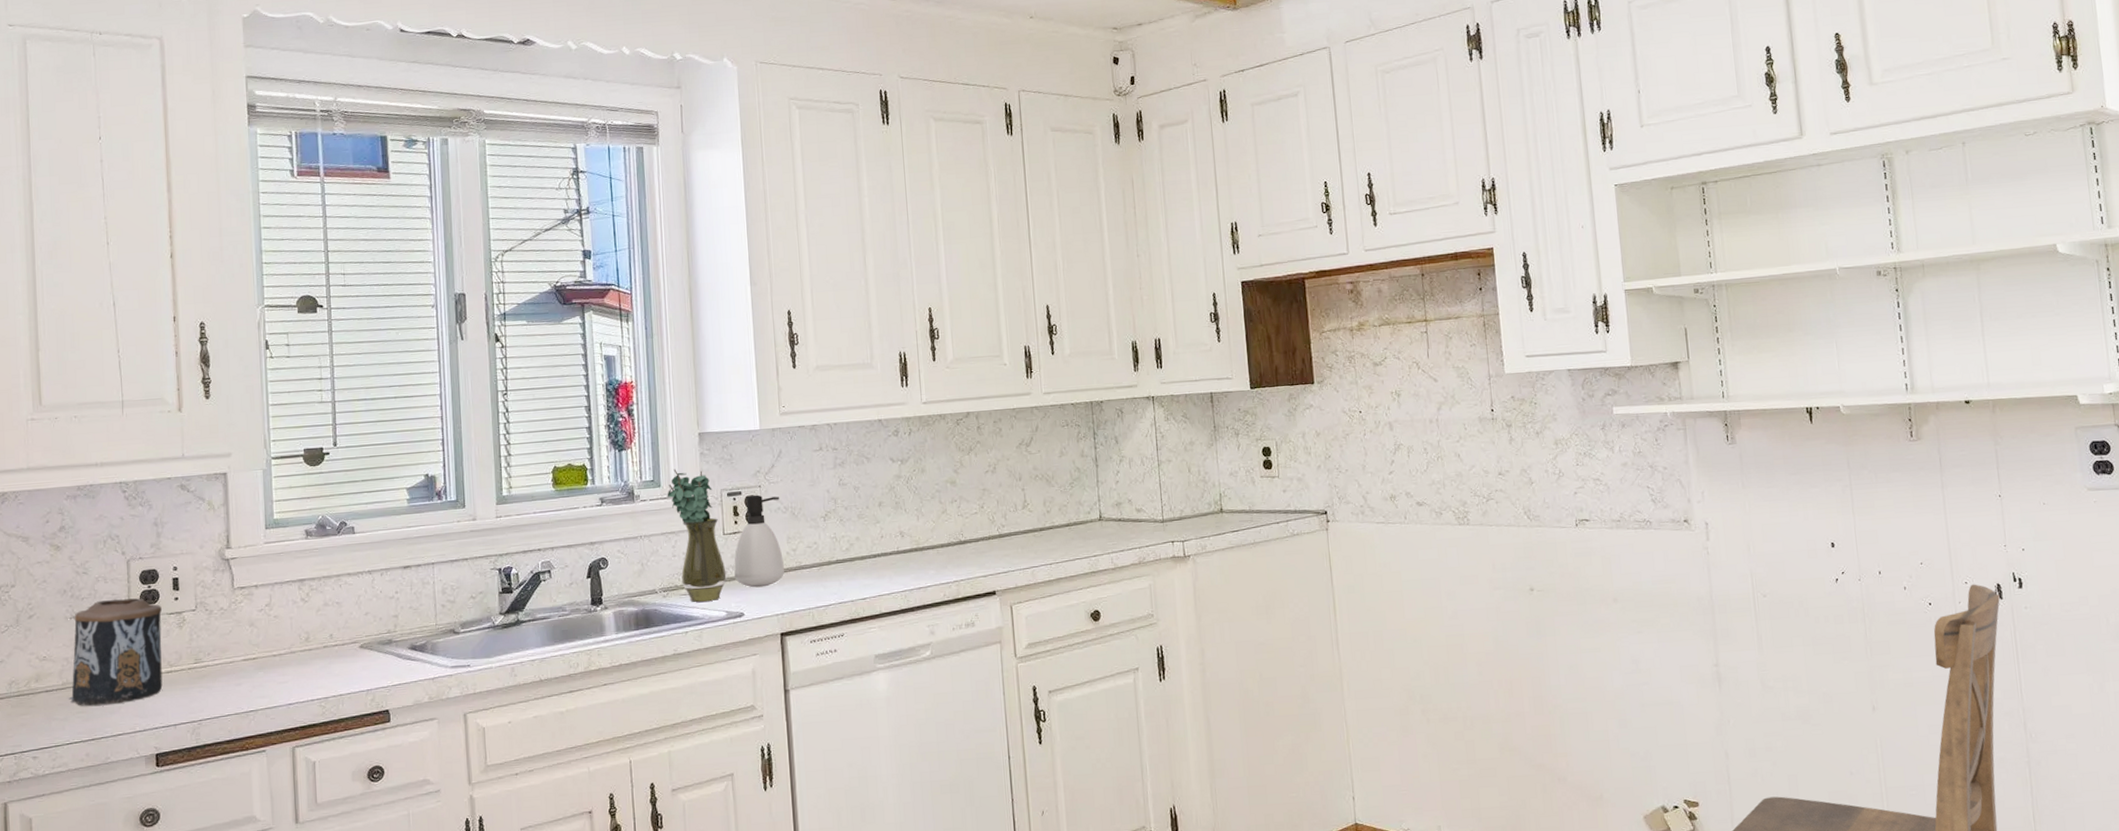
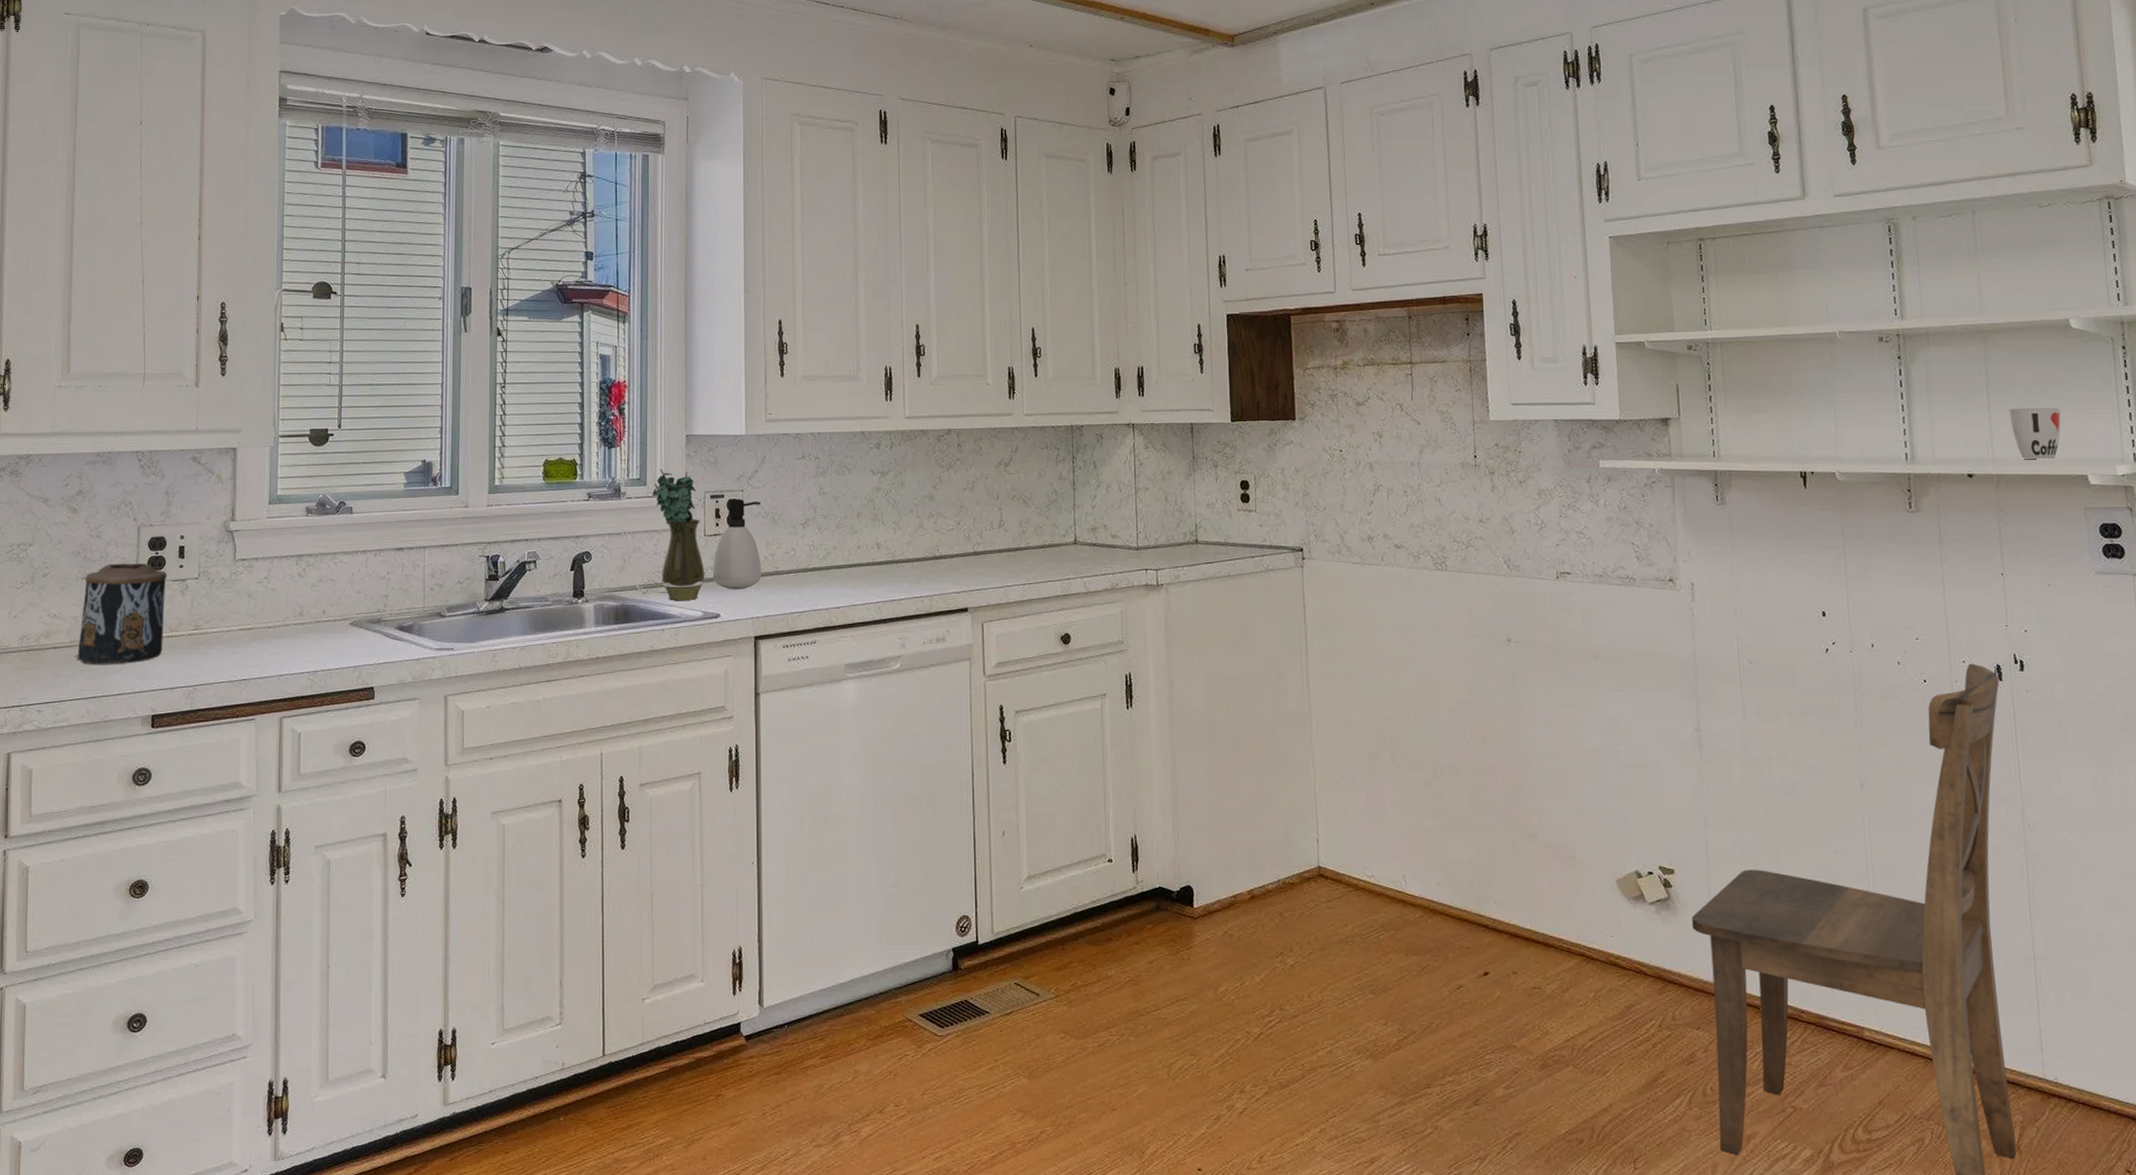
cup: none [2001,331,2052,383] -> present [2008,407,2061,460]

